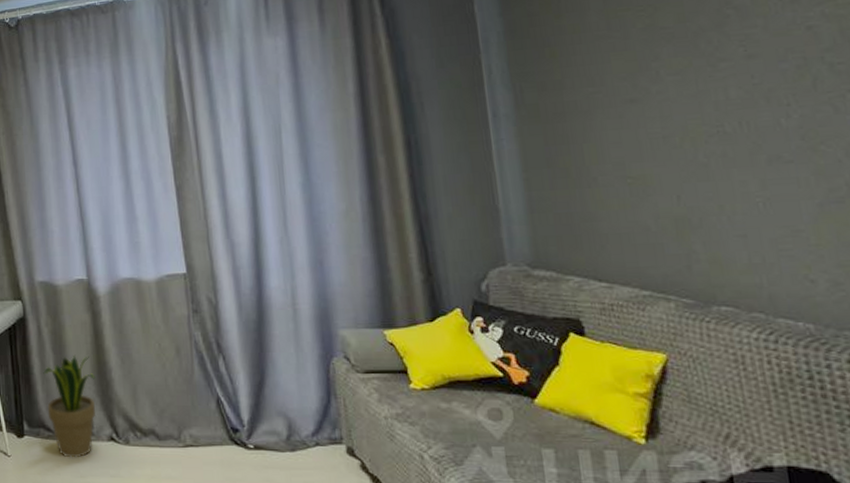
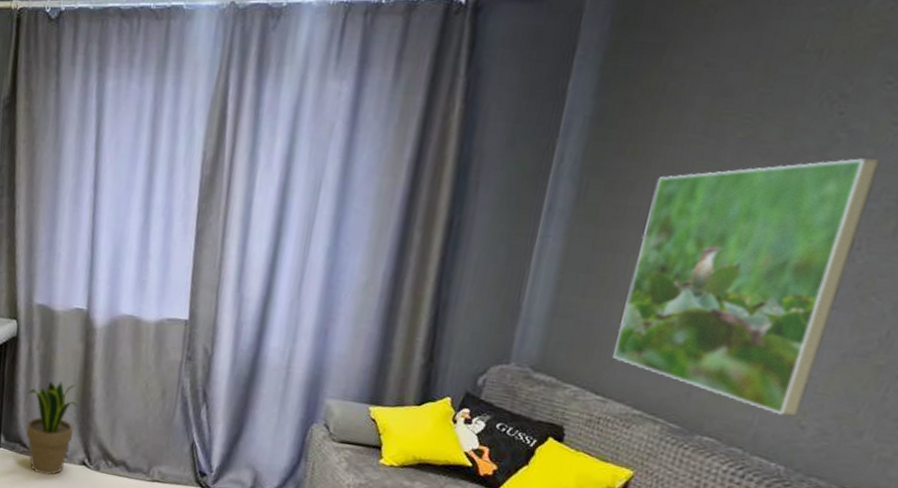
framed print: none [583,26,803,273] -> present [613,158,880,417]

